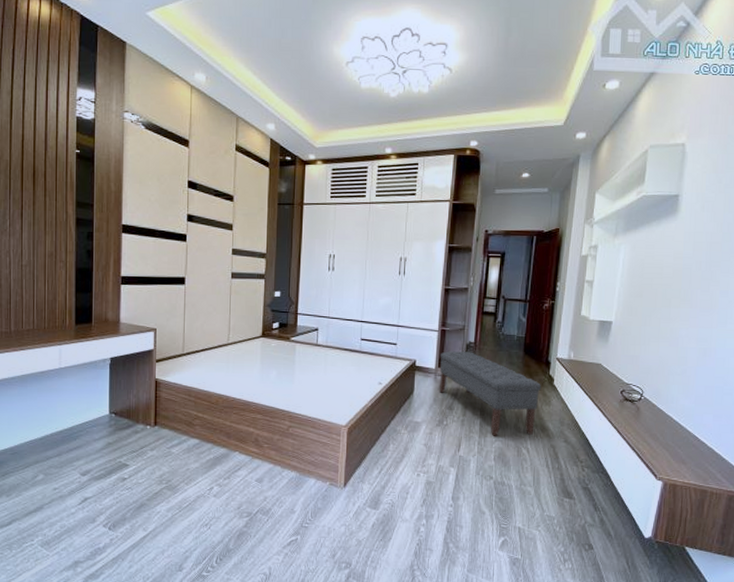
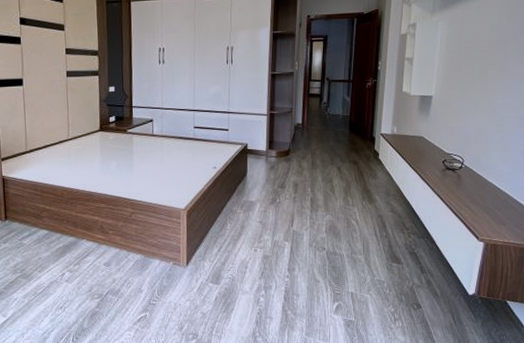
bench: present [439,351,542,436] -> none [270,133,368,210]

